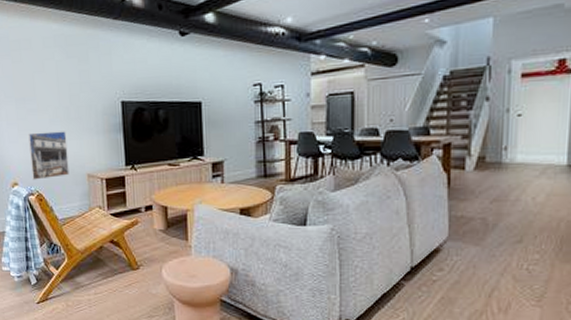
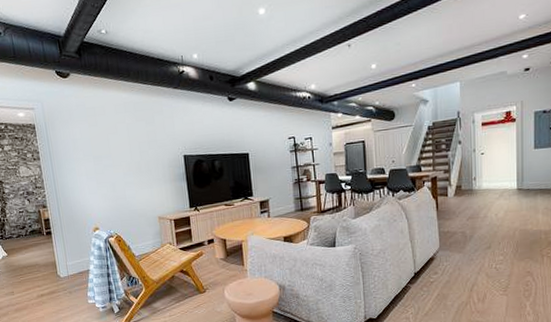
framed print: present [27,131,69,180] -> none [105,182,143,224]

